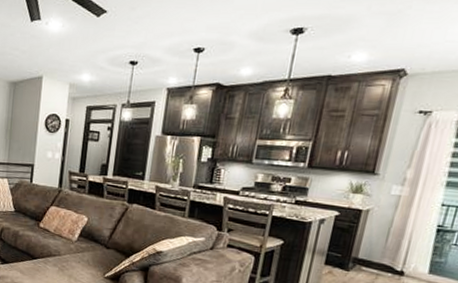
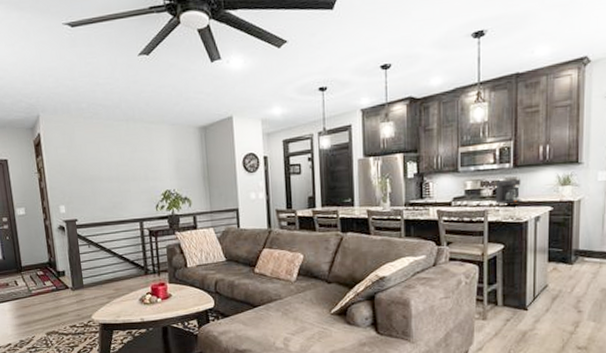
coffee maker: none [283,178,313,203] -> present [495,179,523,204]

